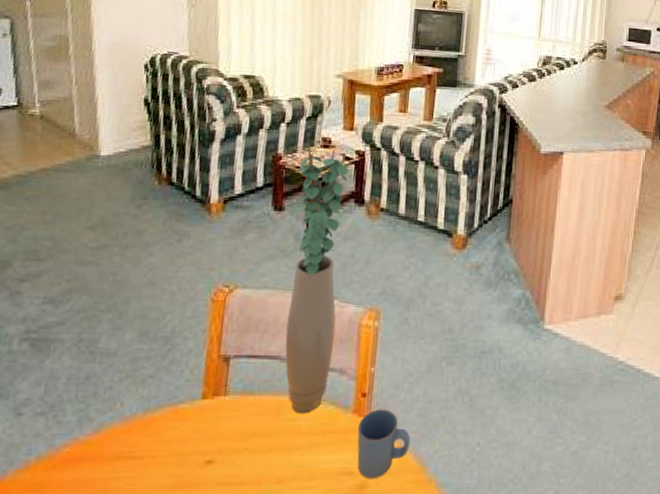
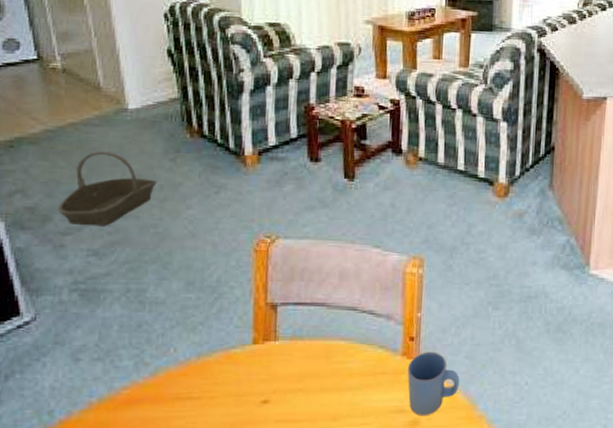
basket: none [18,196,121,273] -> present [57,151,157,226]
vase: present [285,144,349,414] -> none [330,93,384,357]

